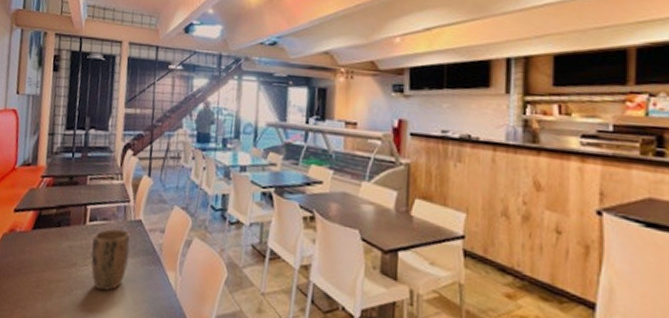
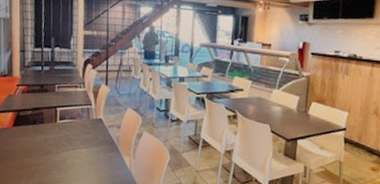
plant pot: present [90,228,130,291] -> none [62,125,94,172]

